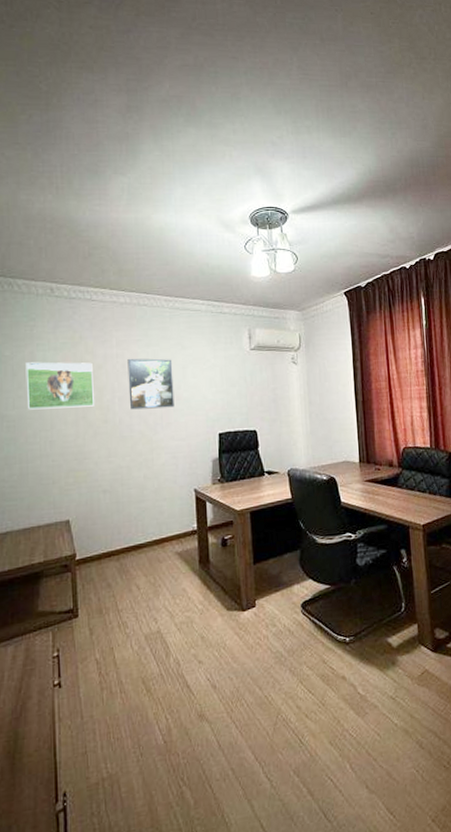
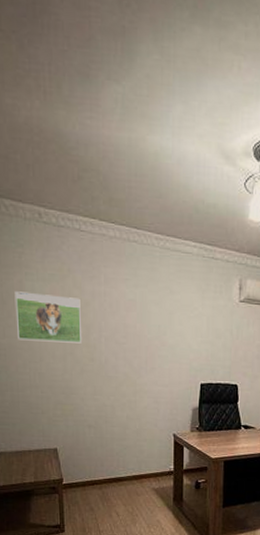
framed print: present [127,358,175,410] -> none [115,297,160,353]

